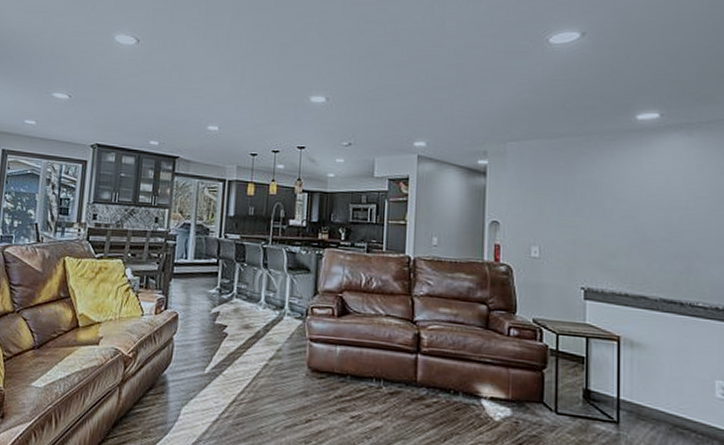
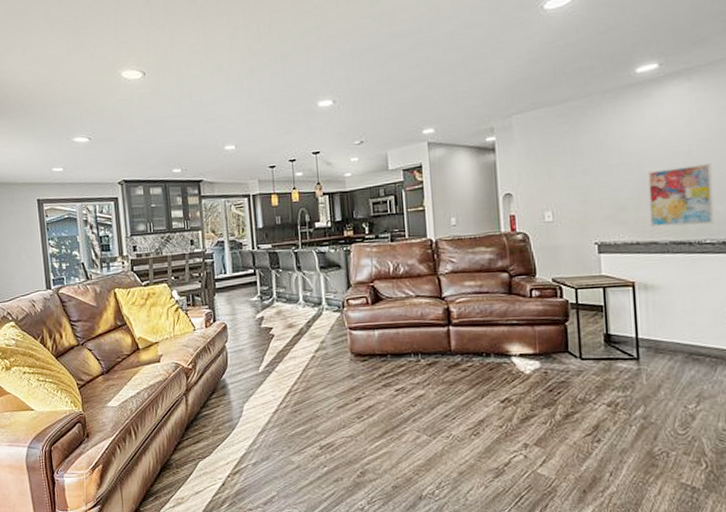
wall art: none [640,220,708,287] -> present [648,163,715,227]

